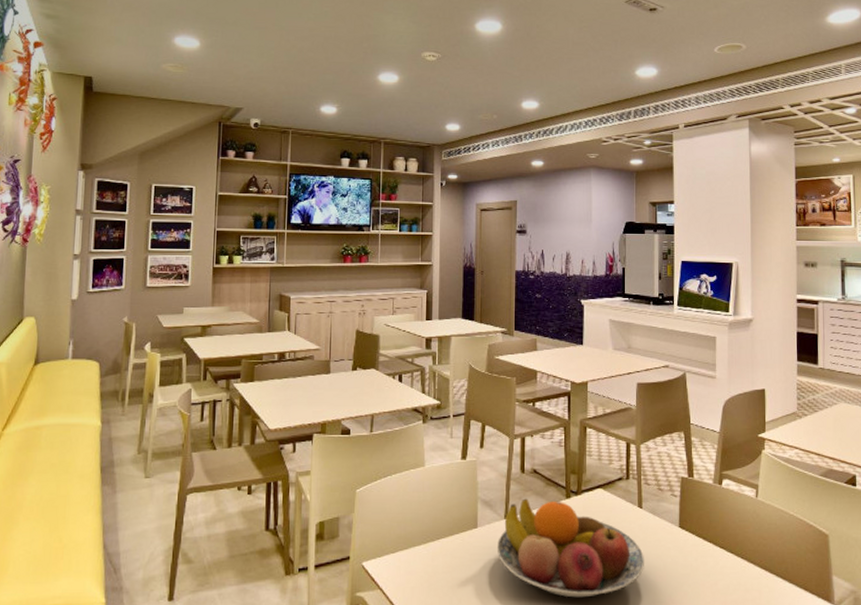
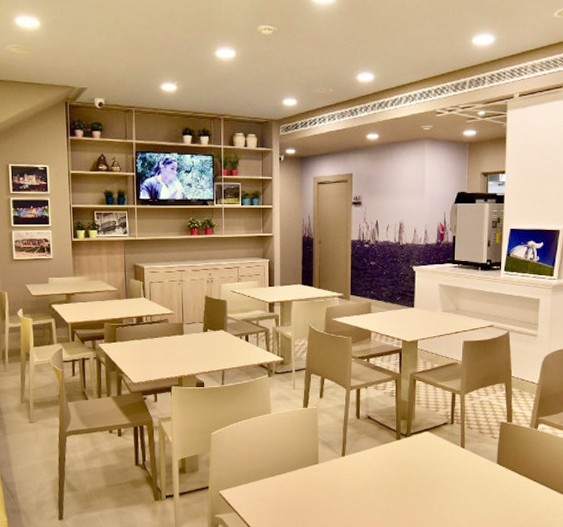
fruit bowl: present [497,498,644,598] -> none [336,440,465,520]

